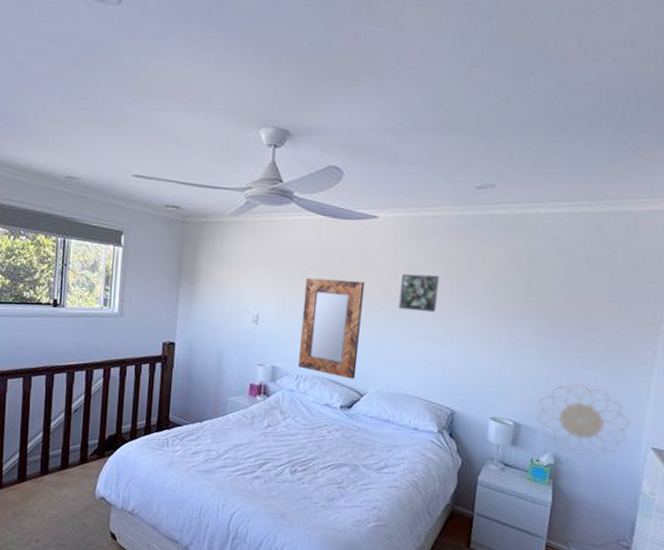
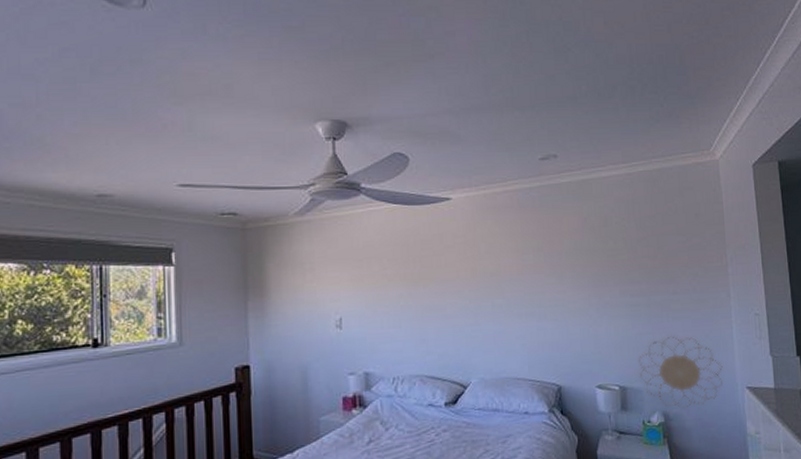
home mirror: present [298,277,365,380] -> none [387,266,456,372]
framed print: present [398,273,440,313] -> none [485,250,524,289]

